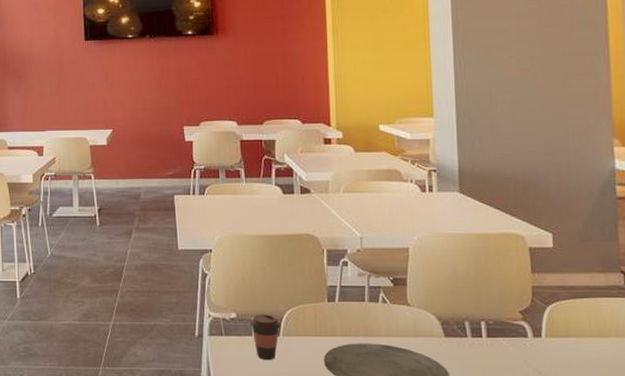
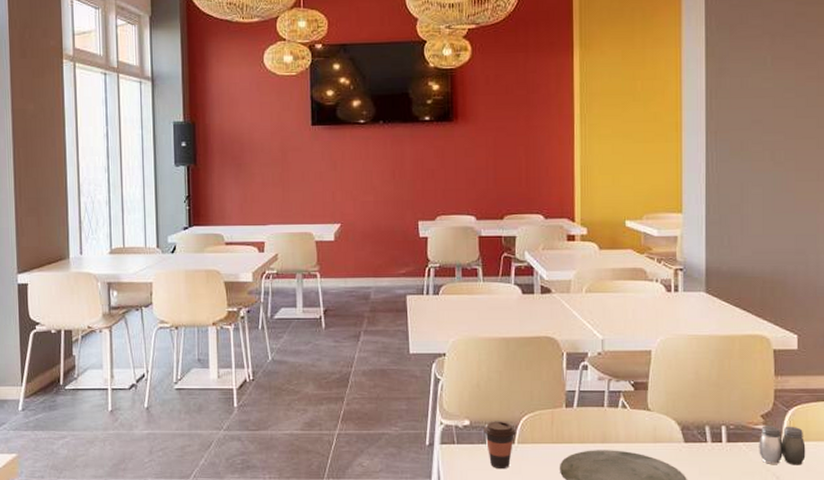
salt and pepper shaker: none [519,322,567,361] -> present [759,426,806,465]

